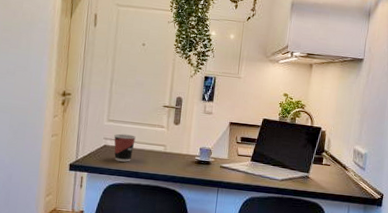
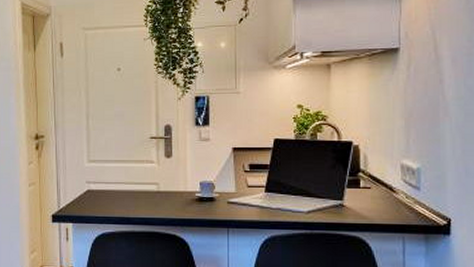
cup: present [114,133,136,162] -> none [98,175,122,207]

